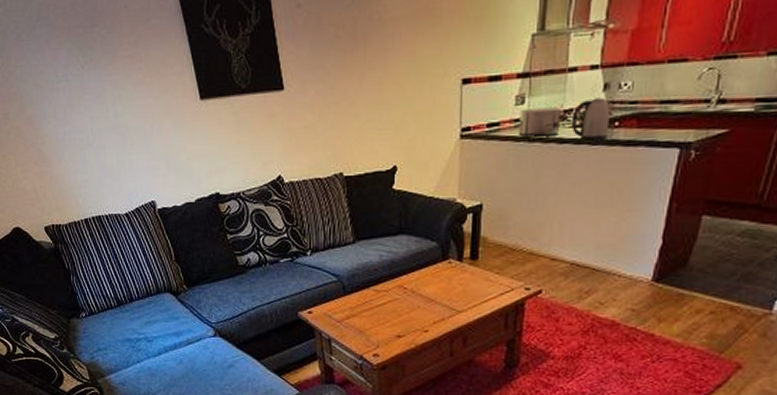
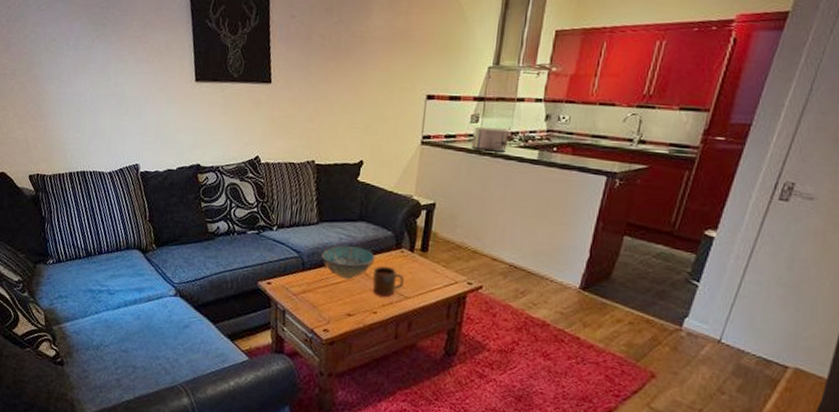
bowl: none [361,263,421,299] -> present [320,245,375,280]
mug: none [420,280,454,315] -> present [372,265,404,298]
kettle: present [571,97,613,141] -> none [516,125,553,162]

